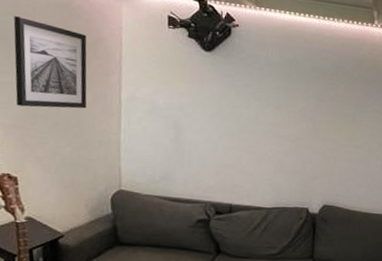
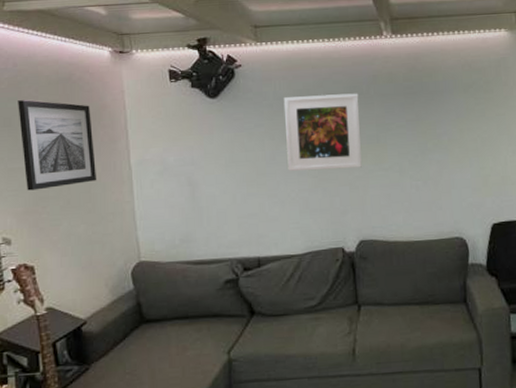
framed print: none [268,64,343,141] -> present [283,93,362,171]

